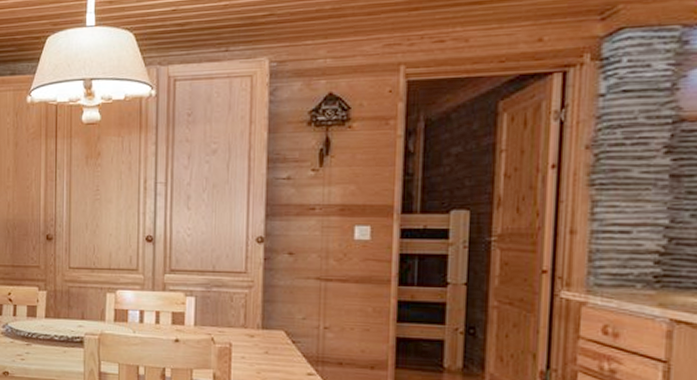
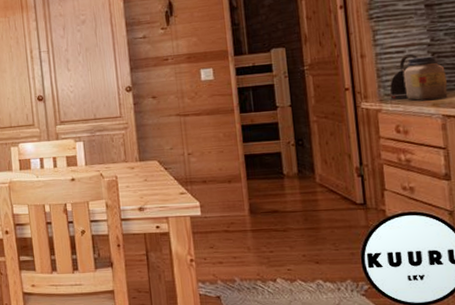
kettle: none [601,236,651,293] -> present [389,54,420,100]
jar: none [623,241,684,299] -> present [403,56,448,102]

